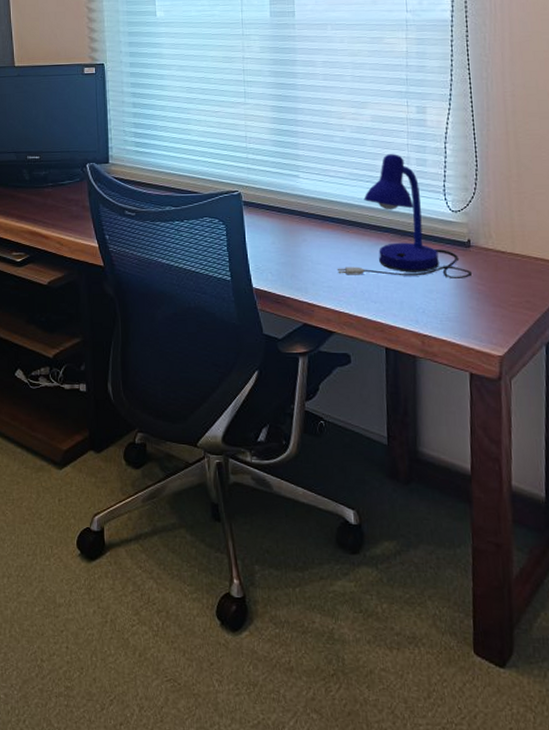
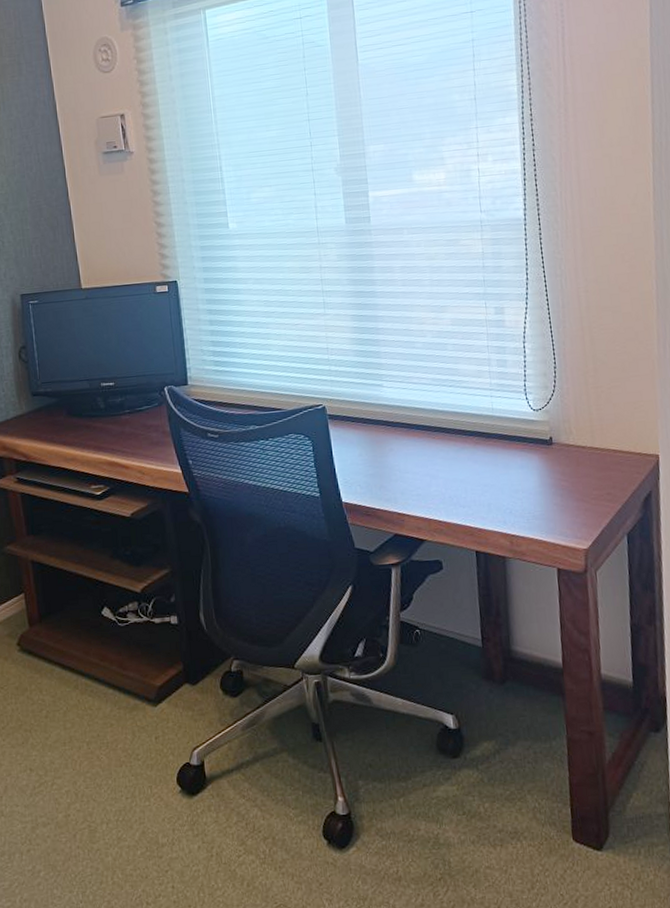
desk lamp: present [337,154,473,280] -> none [424,356,556,482]

